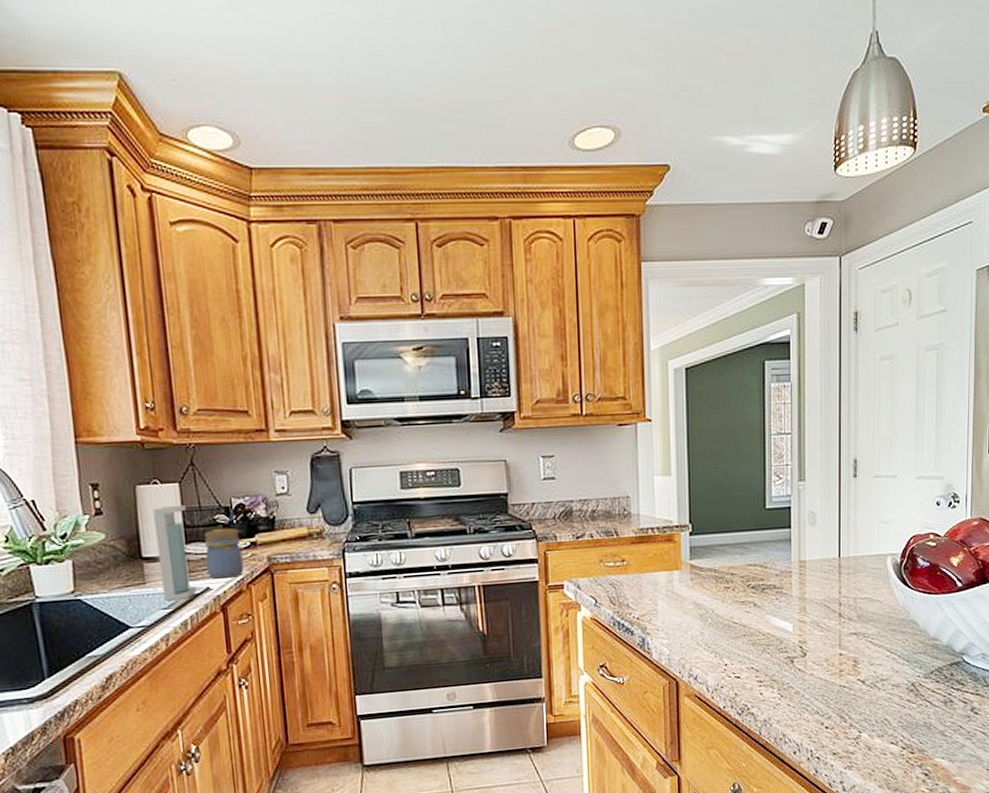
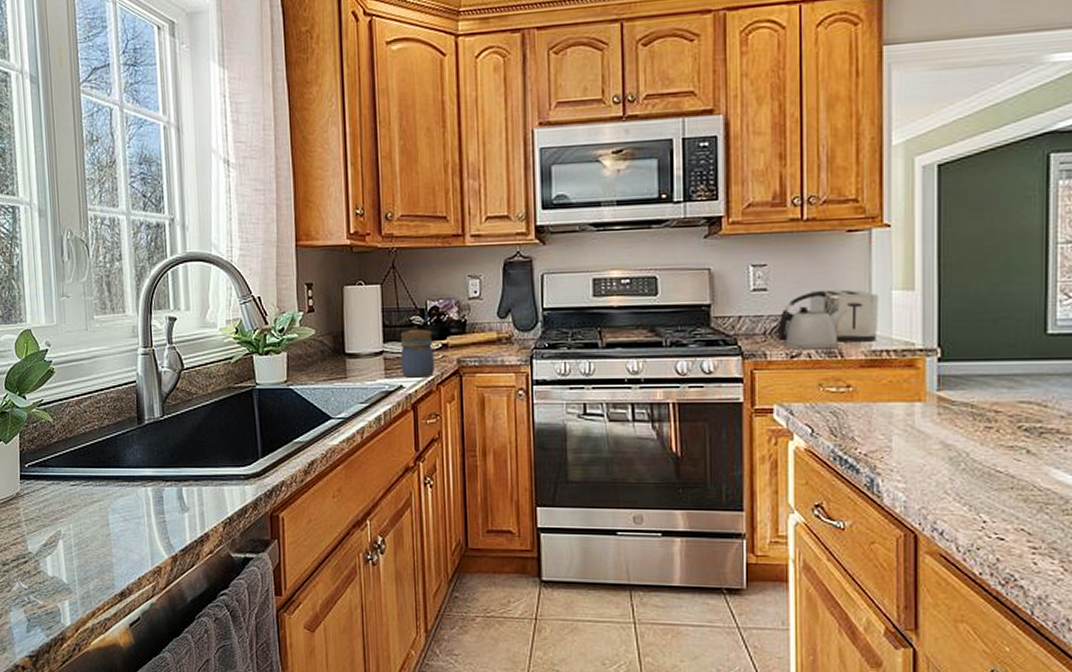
soap dispenser: present [153,504,197,600] -> none [357,305,391,395]
kettle: none [564,477,620,531] -> present [777,290,848,350]
toaster: none [589,476,645,523] -> present [809,289,879,342]

